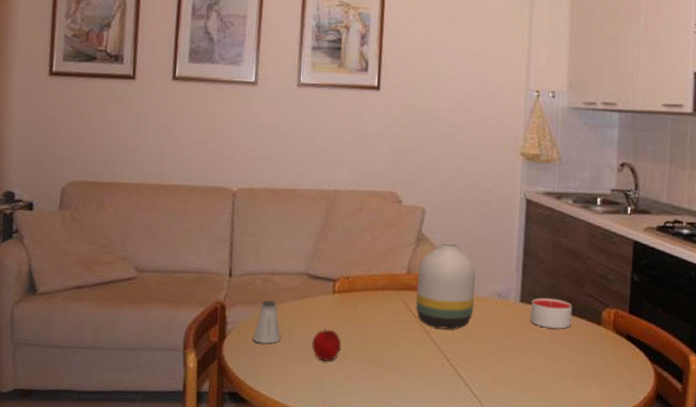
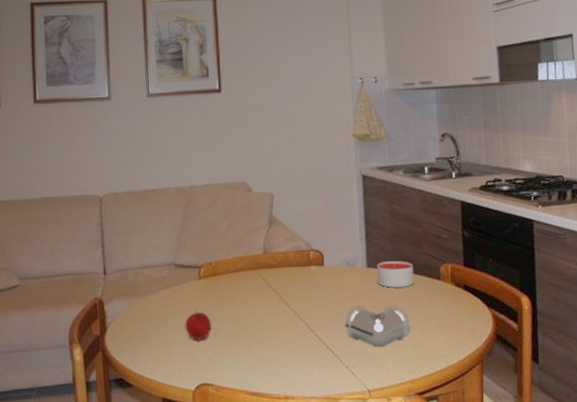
saltshaker: present [253,300,281,344] -> none [131,291,156,332]
vase: present [416,242,476,330] -> none [273,221,326,300]
pipe fitting: none [488,343,562,392] -> present [344,305,411,347]

